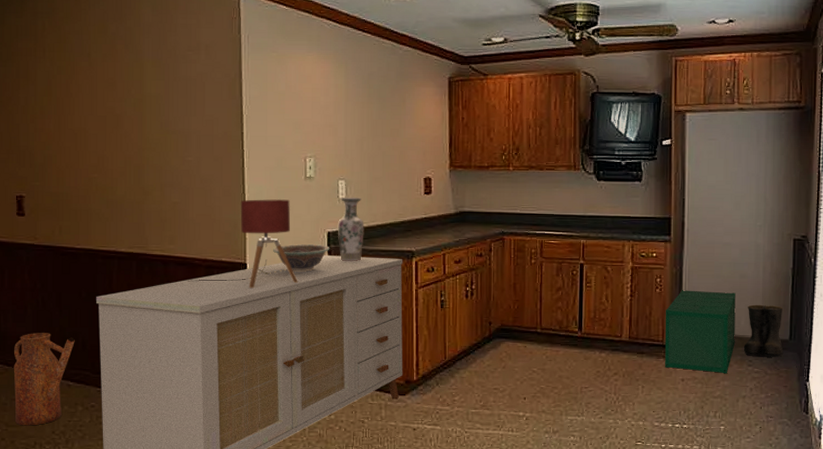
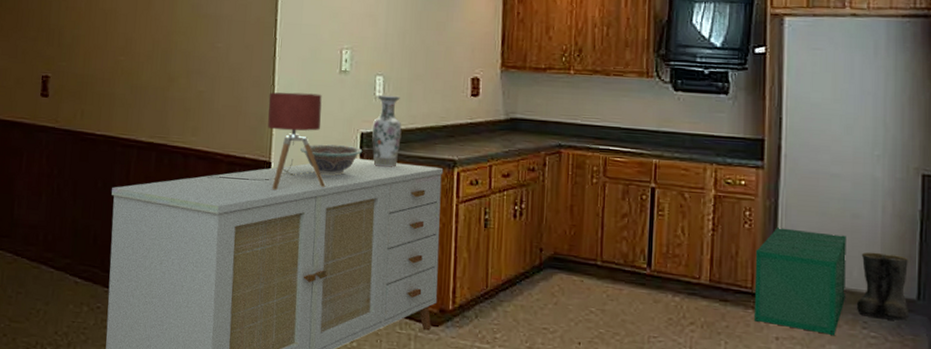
watering can: present [13,333,75,426] -> none [19,222,87,324]

